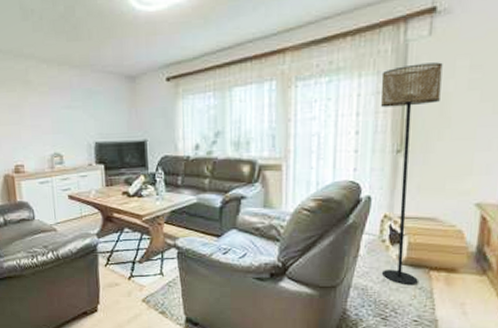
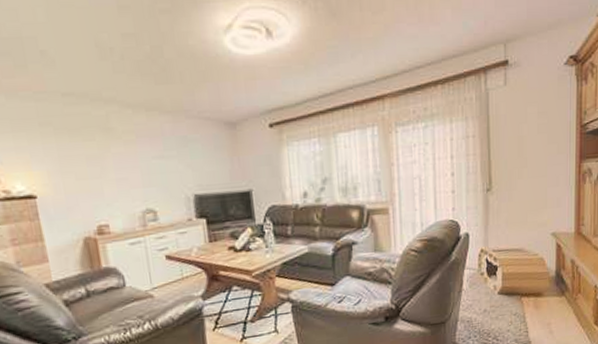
floor lamp: present [380,62,443,284] -> none [469,109,517,313]

